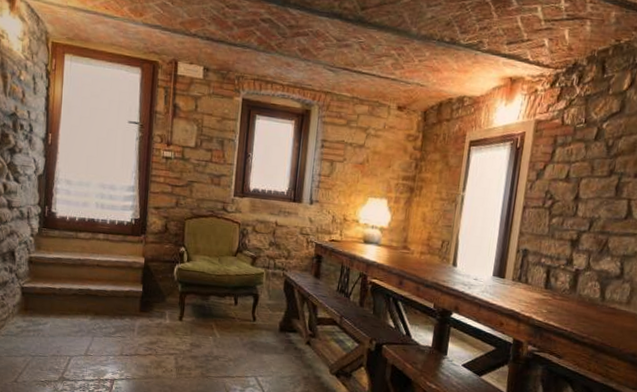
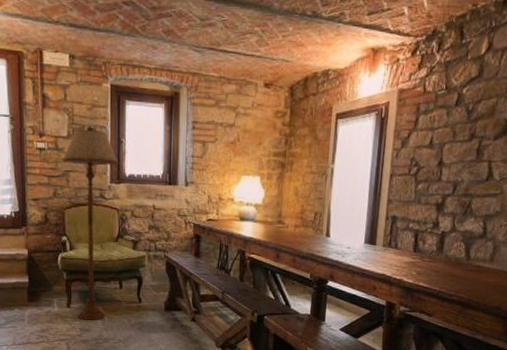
floor lamp: none [187,139,245,336] -> present [62,127,119,320]

